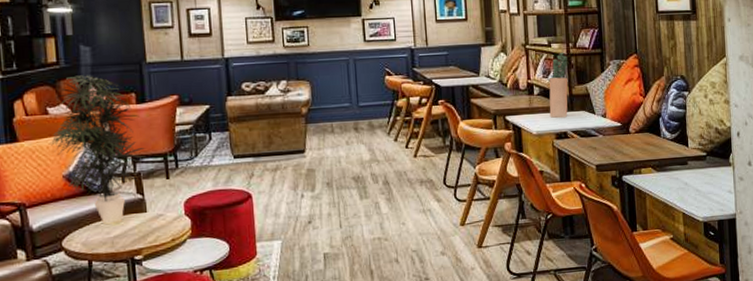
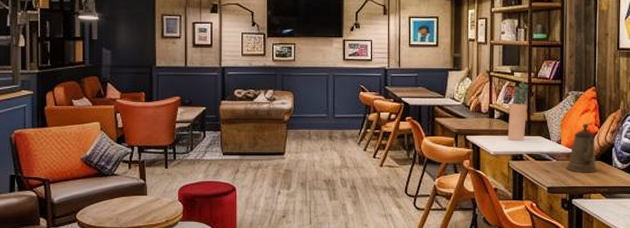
plant: present [49,75,150,225] -> none [72,74,153,204]
coffee pot: none [614,93,646,147] -> present [567,123,597,173]

